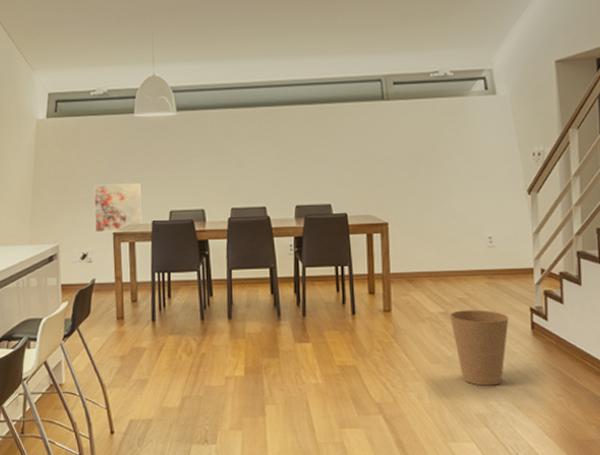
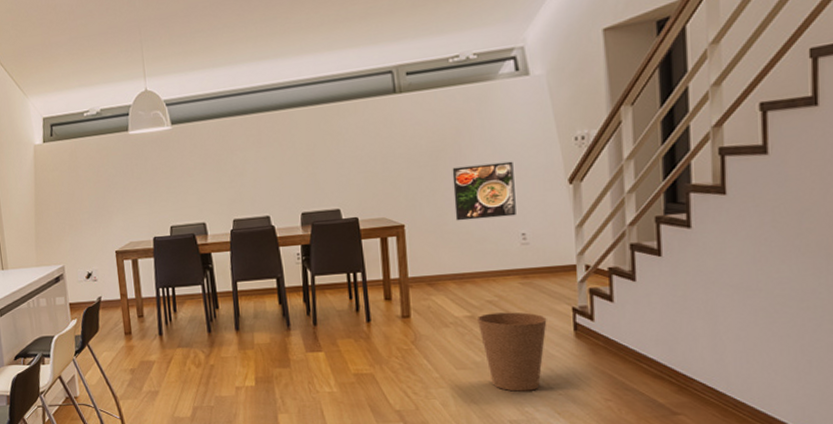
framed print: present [94,183,142,233] -> none [93,200,143,252]
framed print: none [430,170,484,222] -> present [452,161,516,221]

